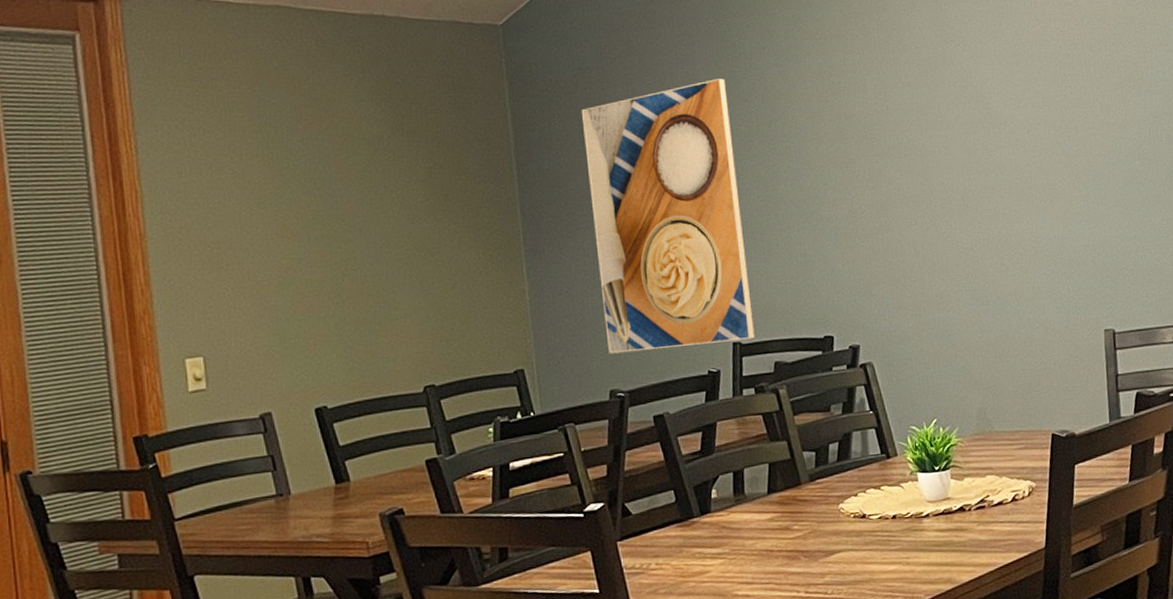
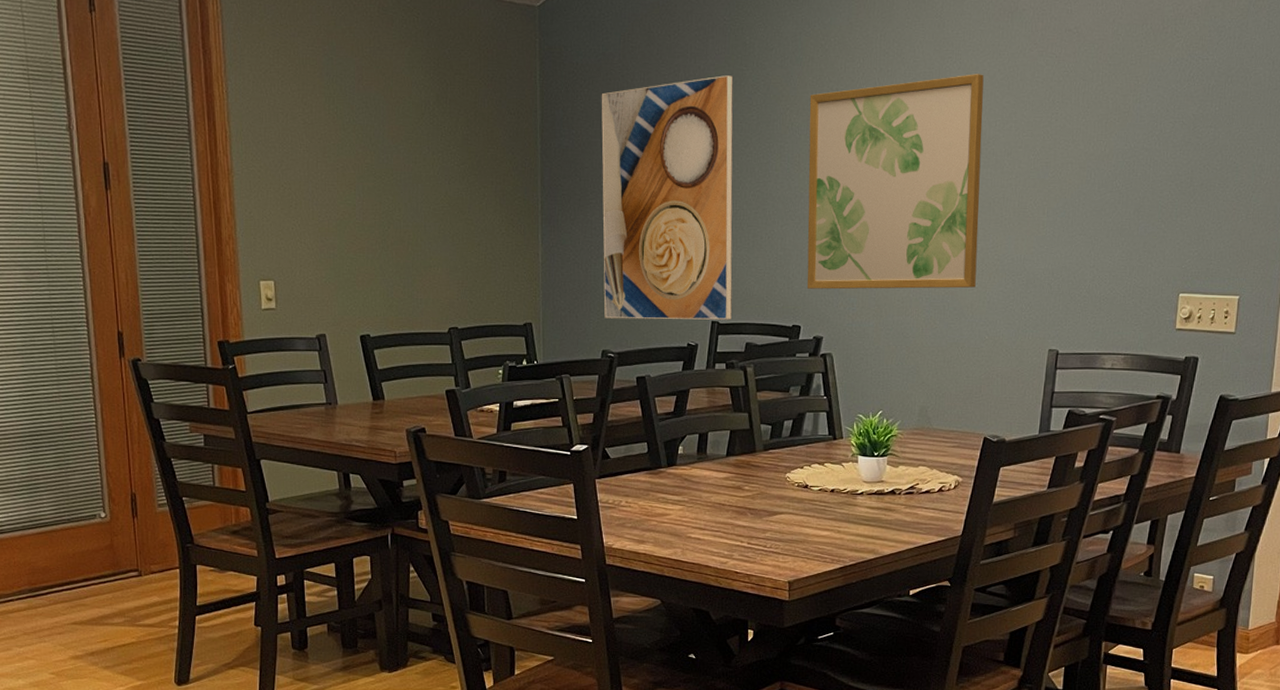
wall art: none [811,54,1016,295] -> present [807,74,984,290]

